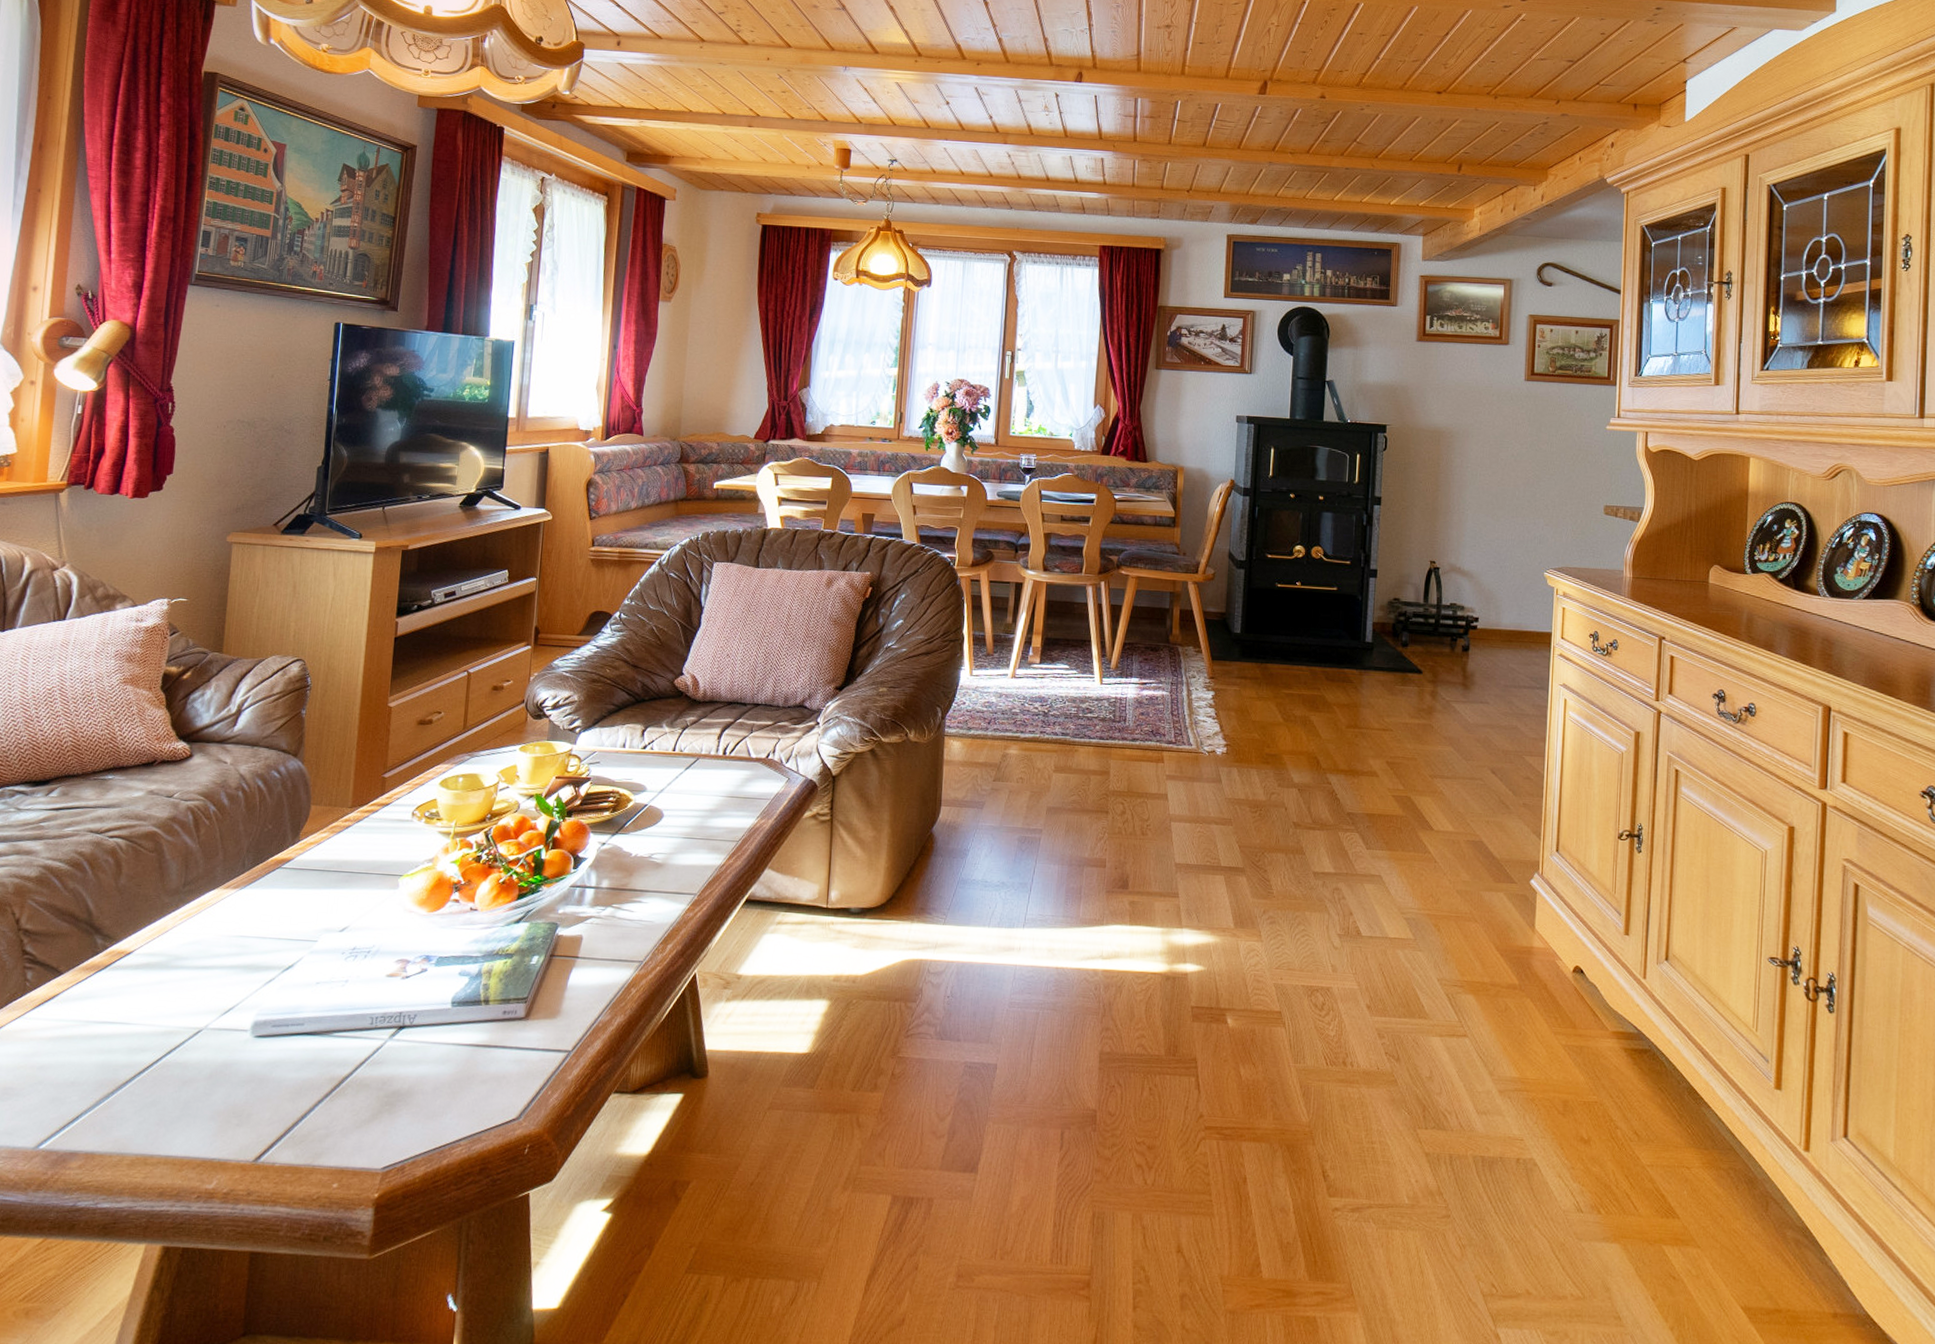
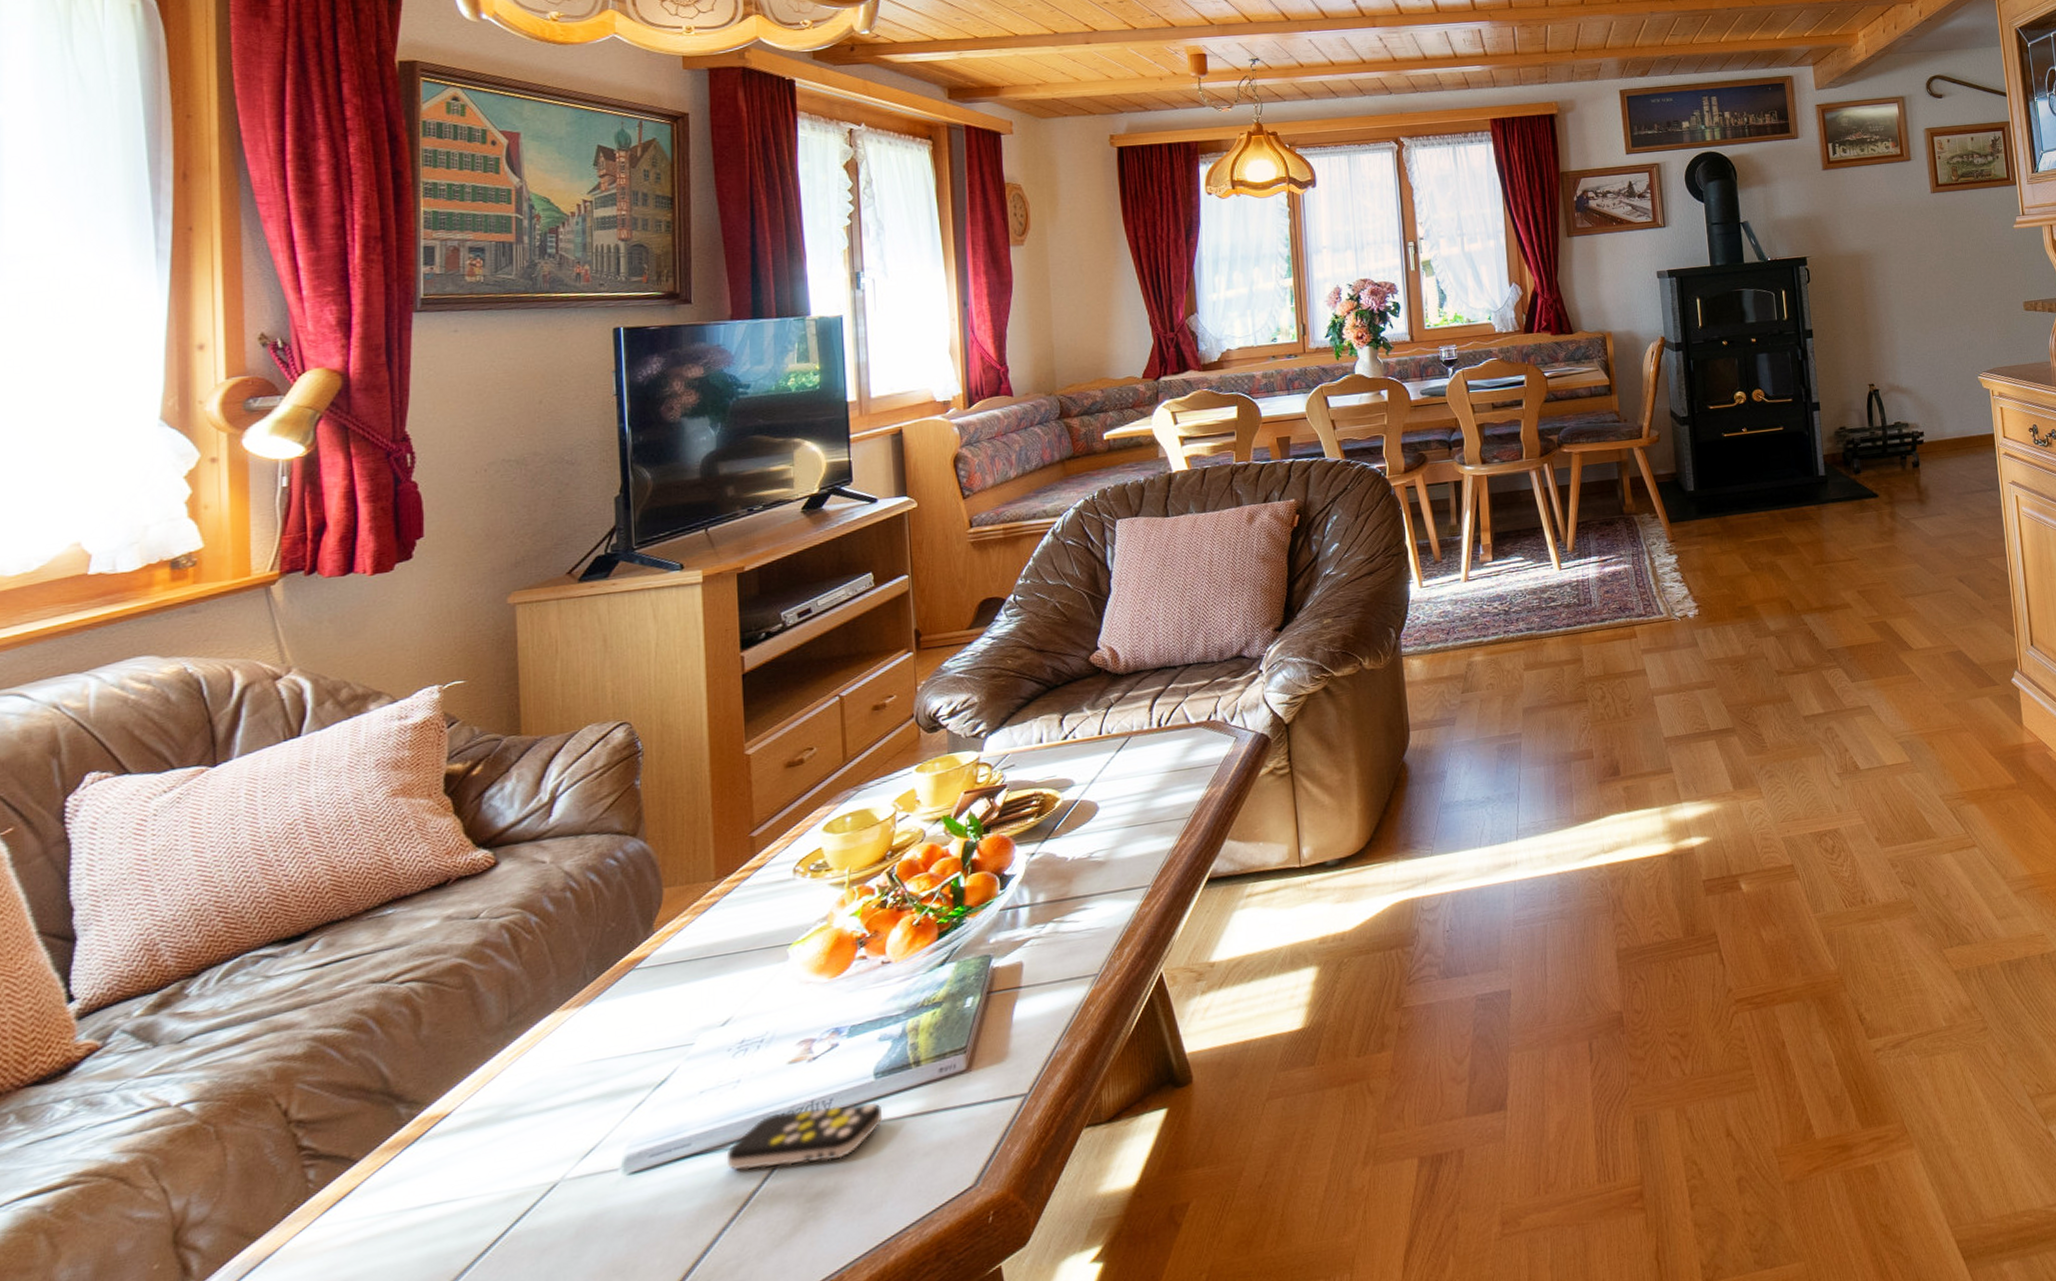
remote control: none [328,1015,453,1067] -> present [726,1102,882,1171]

